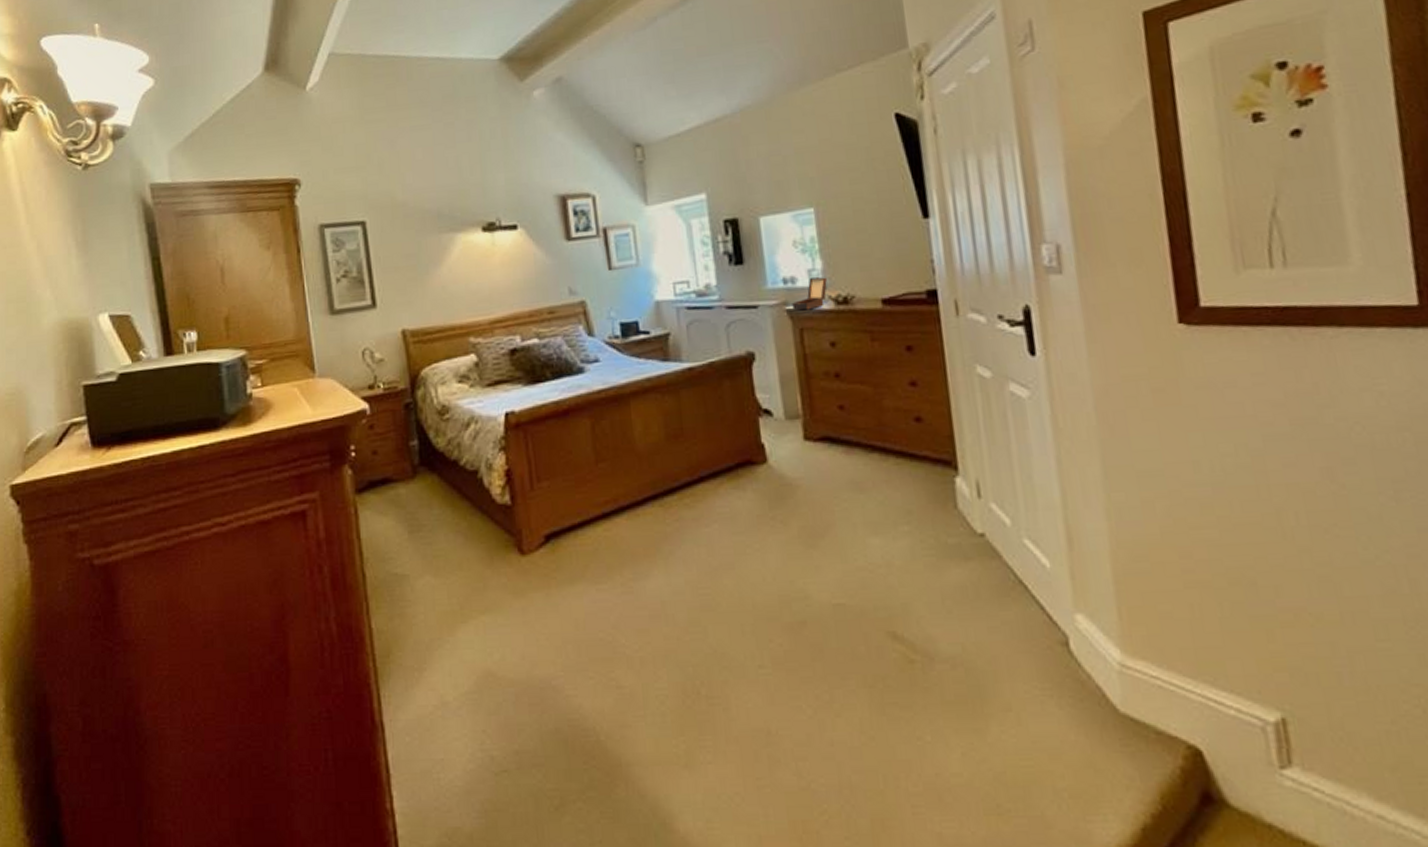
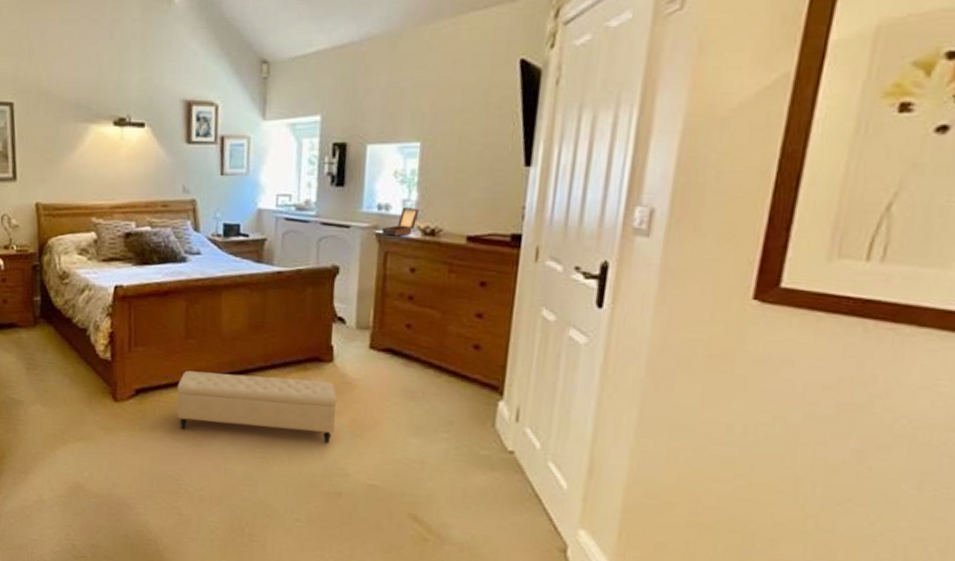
bench: none [593,487,784,576] -> present [176,370,337,444]

